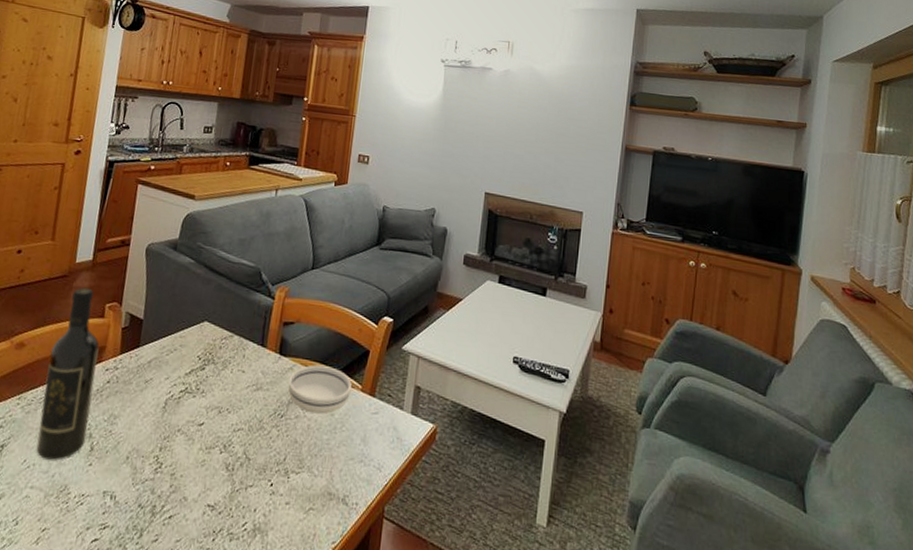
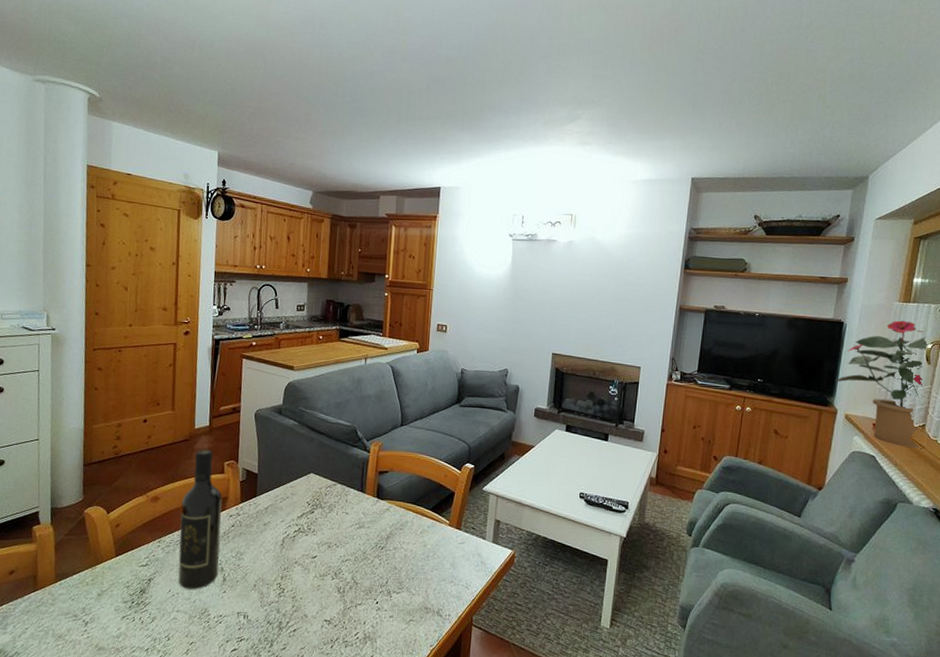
bowl: present [288,365,352,414] -> none [386,506,440,545]
potted flower: none [799,172,897,320] -> present [836,320,928,449]

